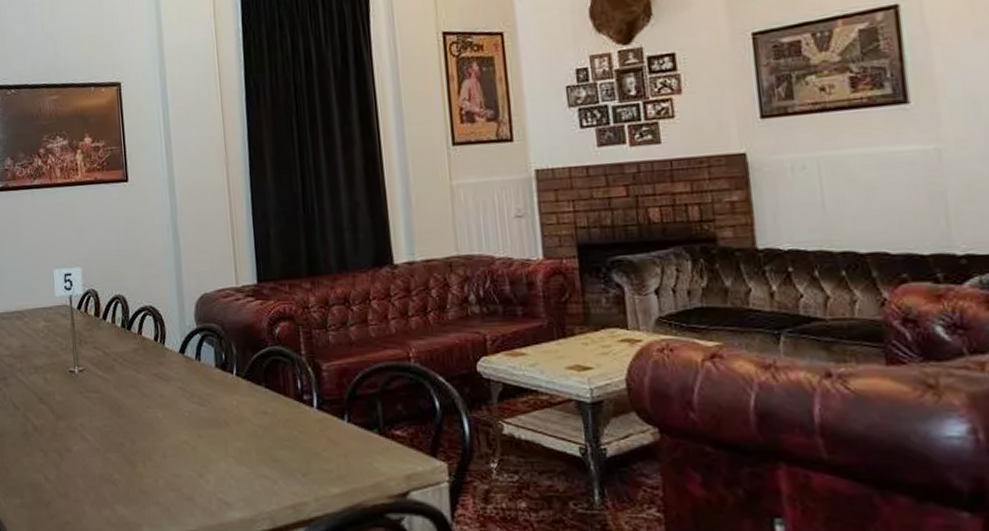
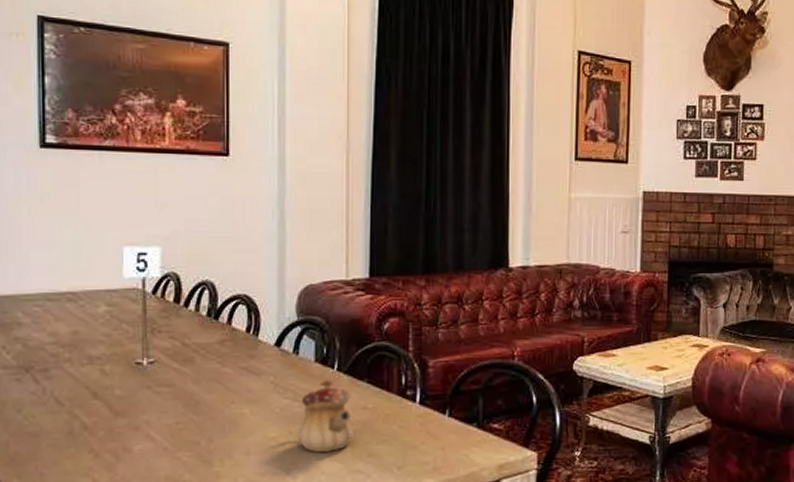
teapot: none [206,385,259,456] -> present [298,380,356,452]

